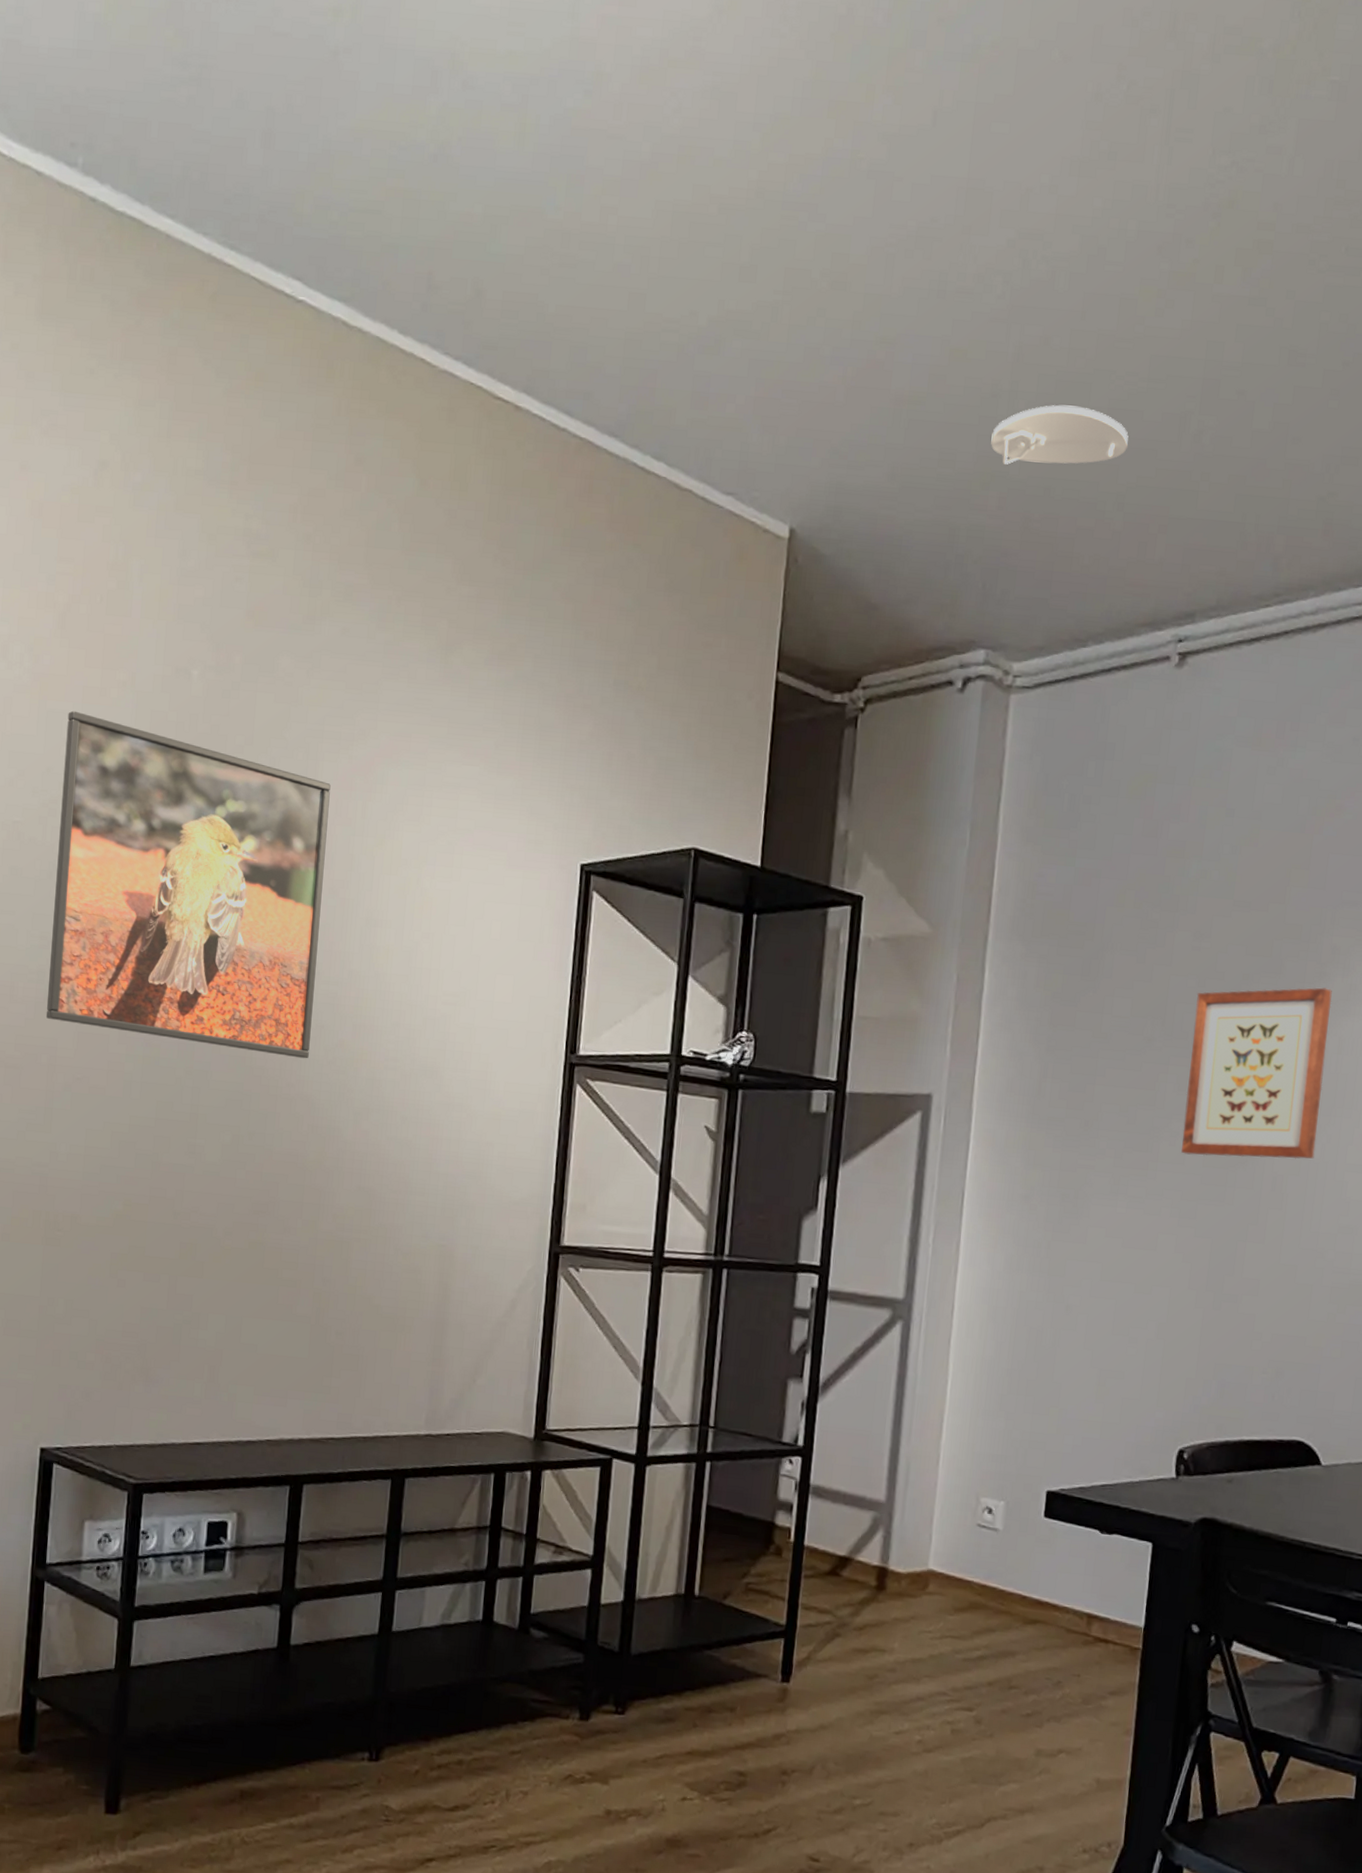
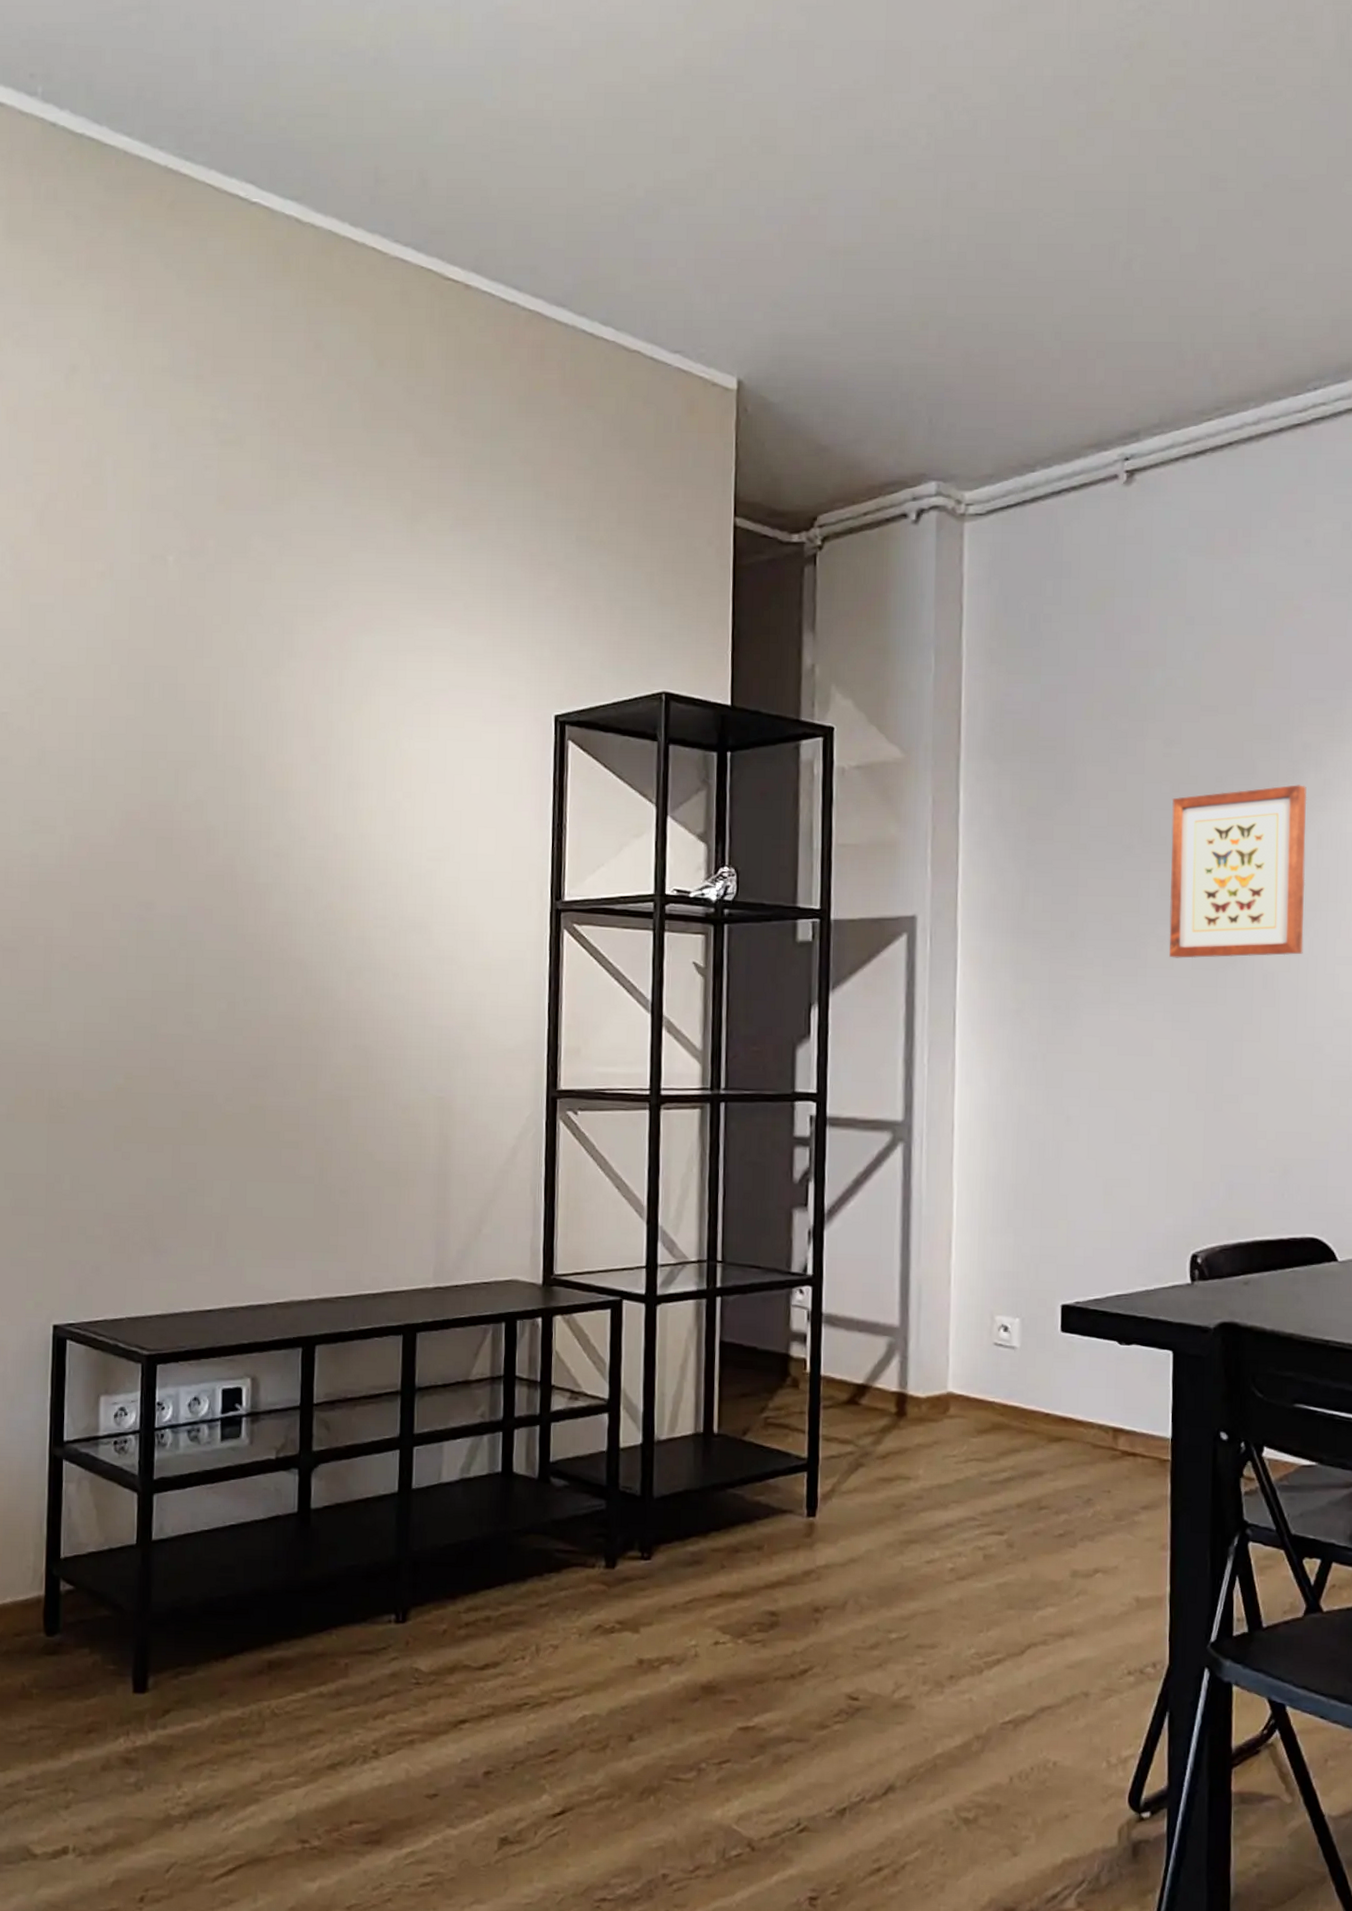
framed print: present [45,710,331,1059] -> none [40,603,307,923]
smoke detector: present [991,404,1129,465] -> none [927,244,1060,304]

